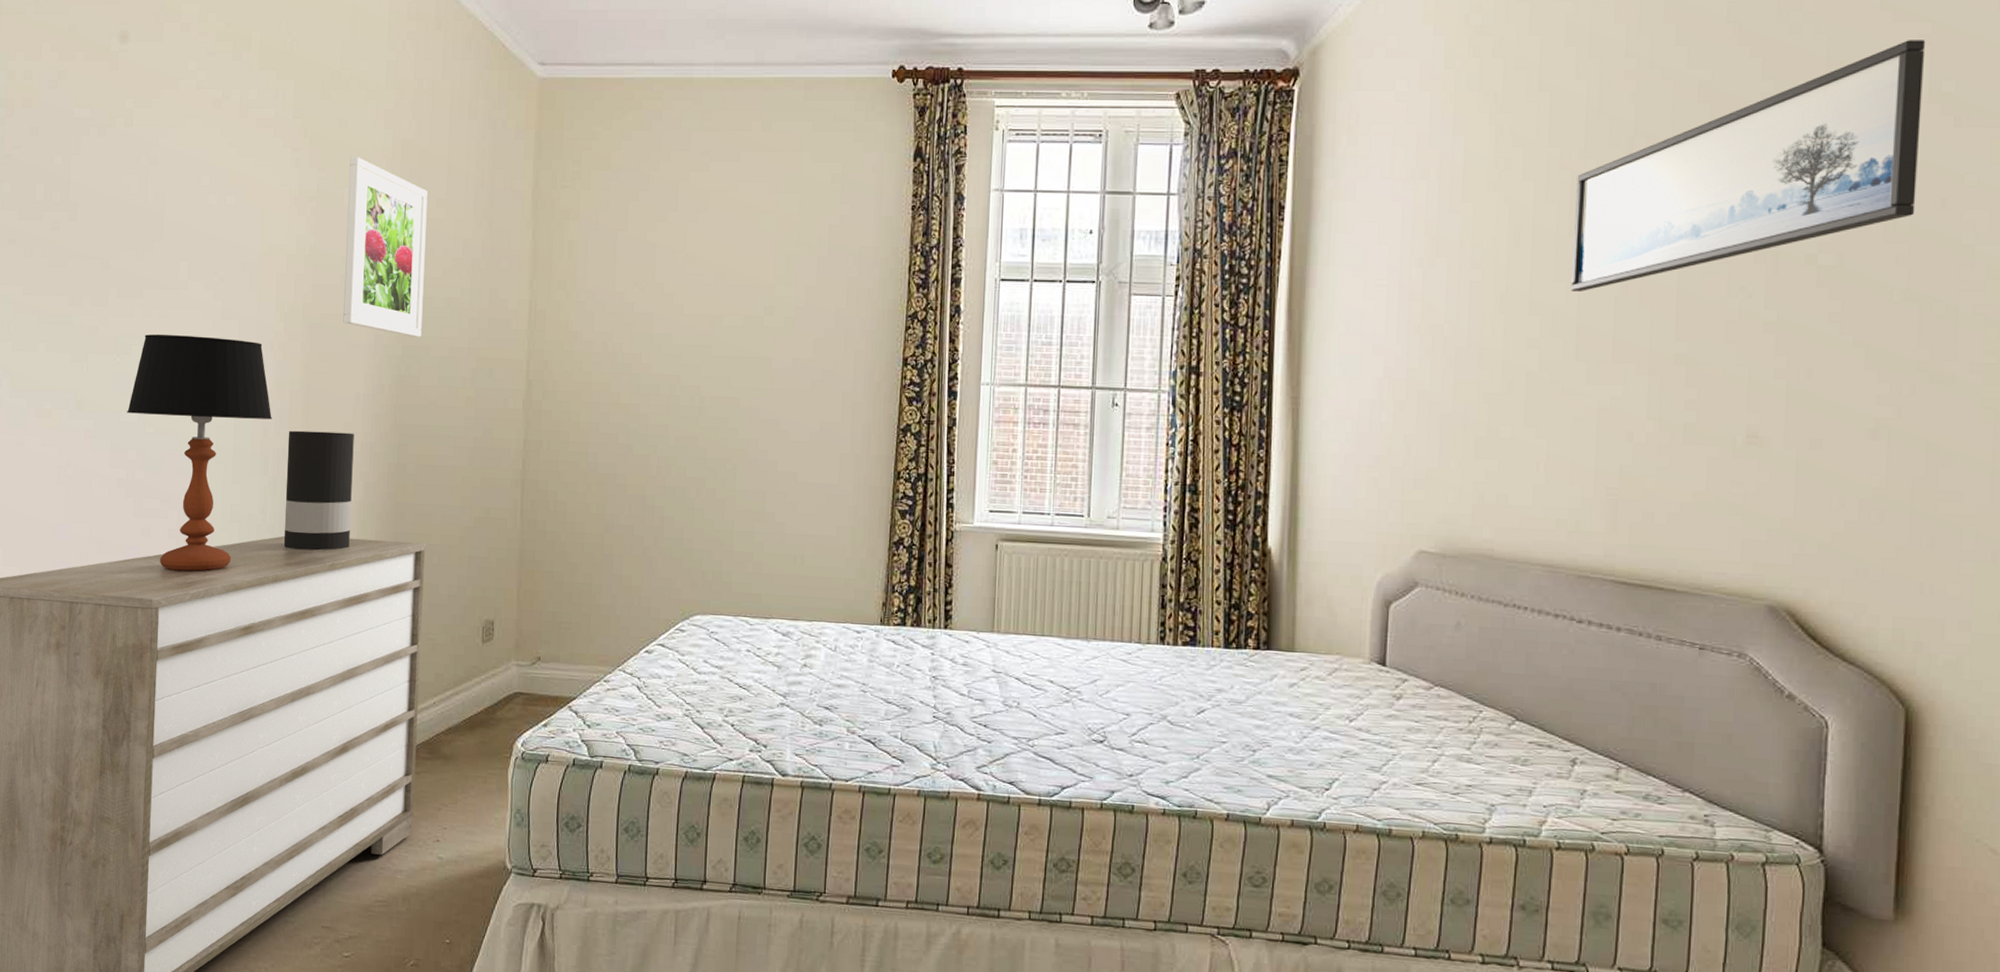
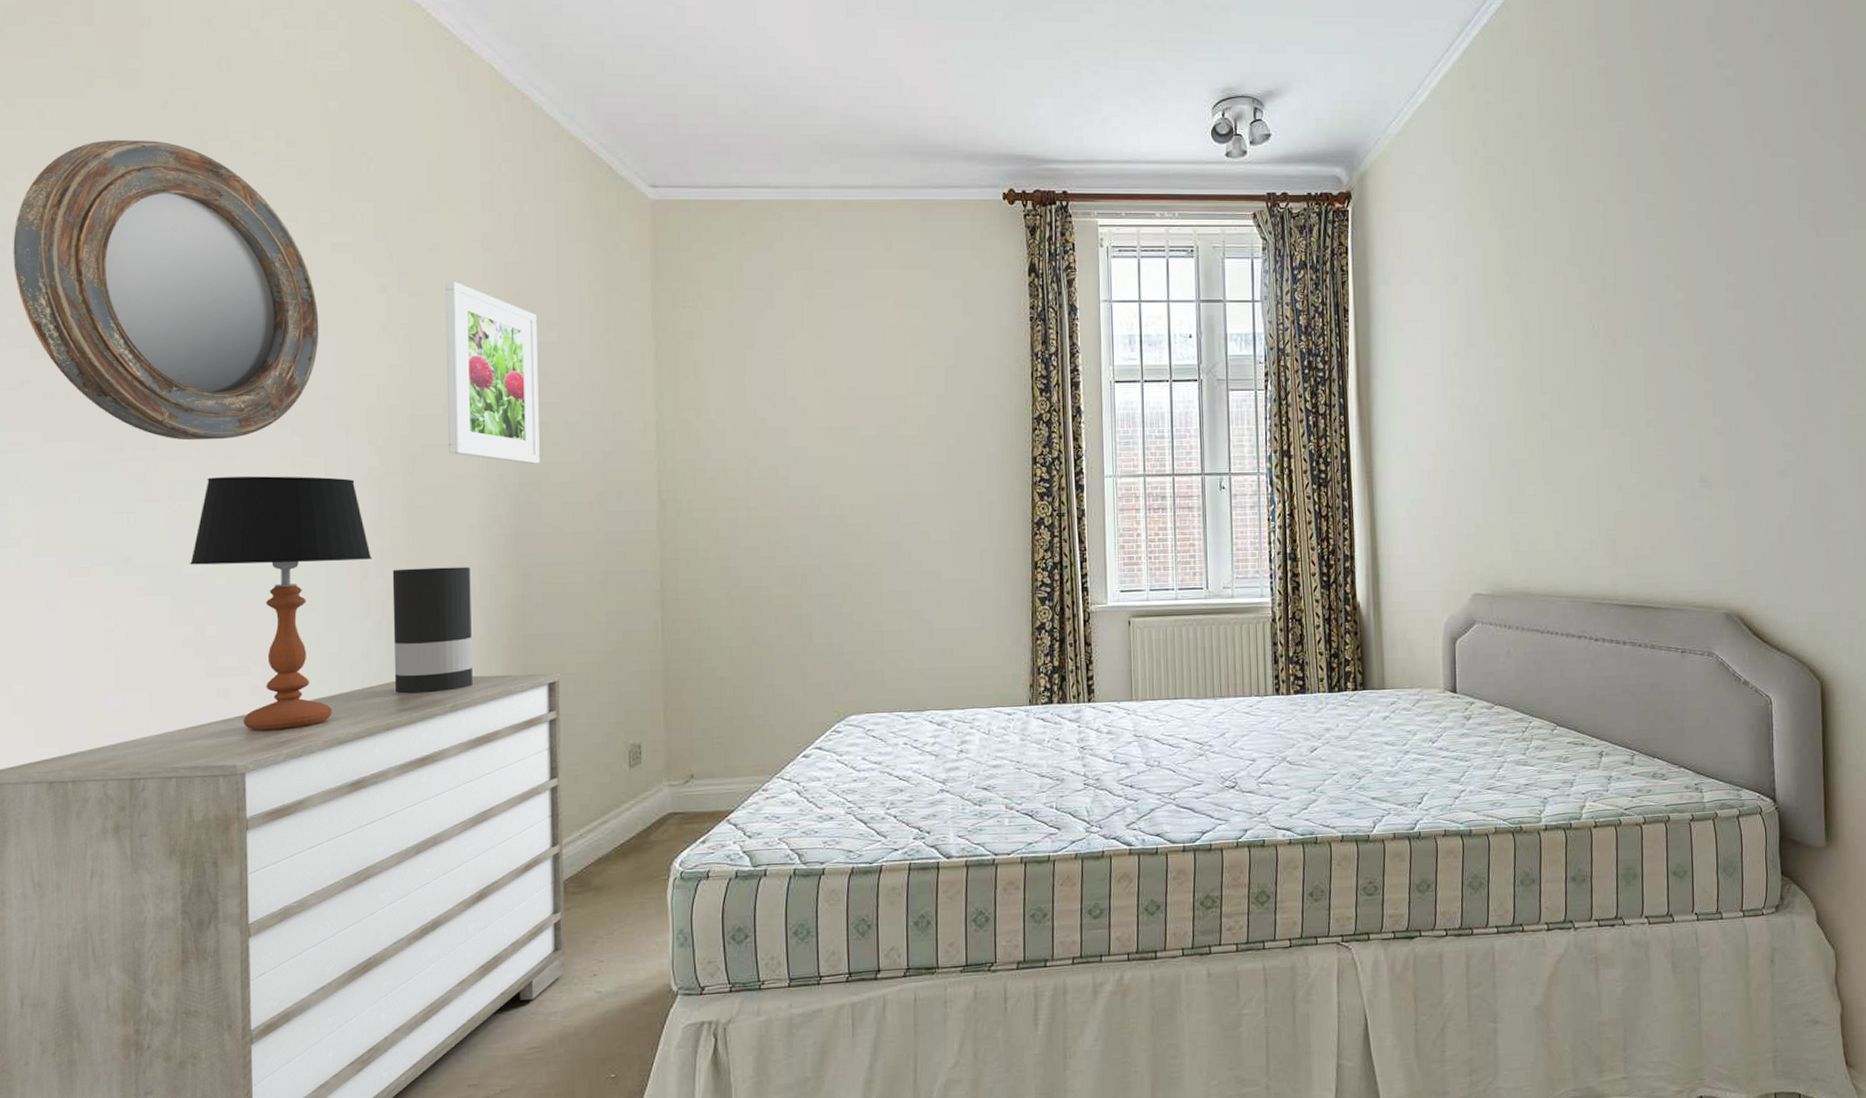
home mirror: none [9,23,243,300] -> present [13,140,319,441]
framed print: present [1570,40,1926,291] -> none [1567,171,1797,373]

